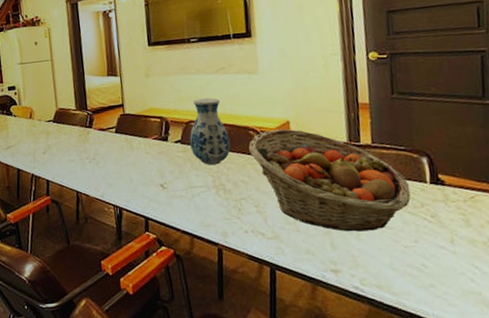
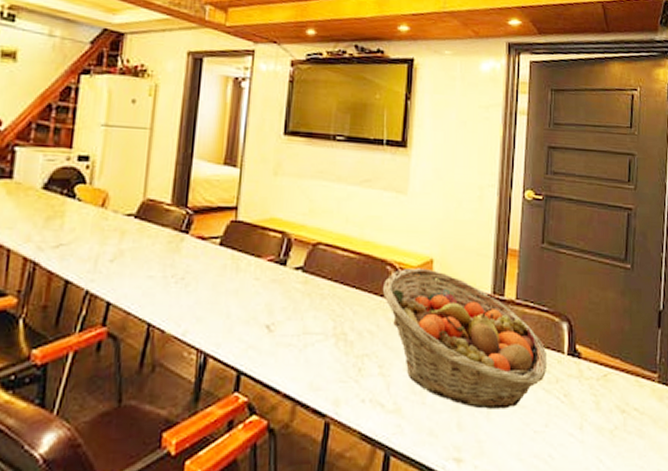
vase: present [189,98,231,166] -> none [313,215,363,306]

